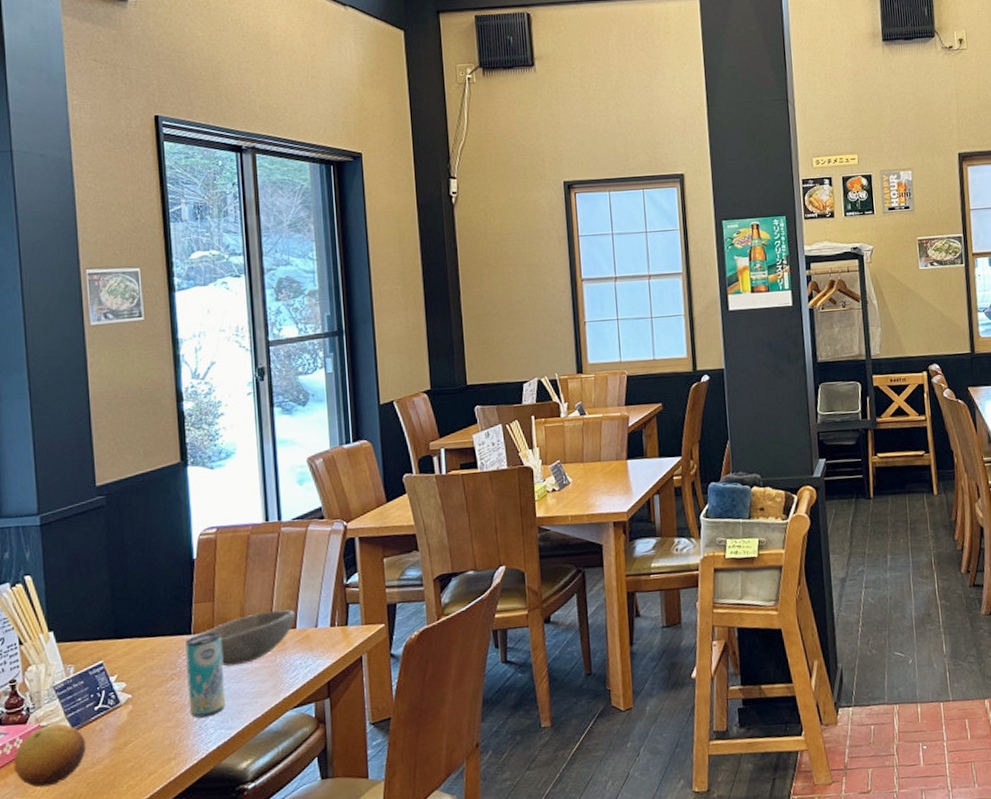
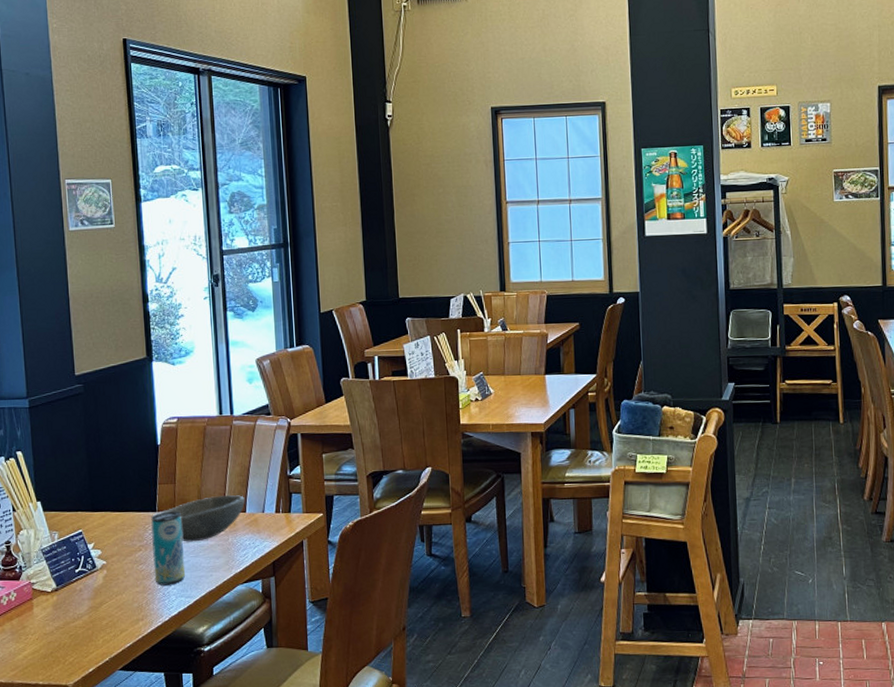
fruit: present [14,724,87,788] -> none [9,582,69,636]

